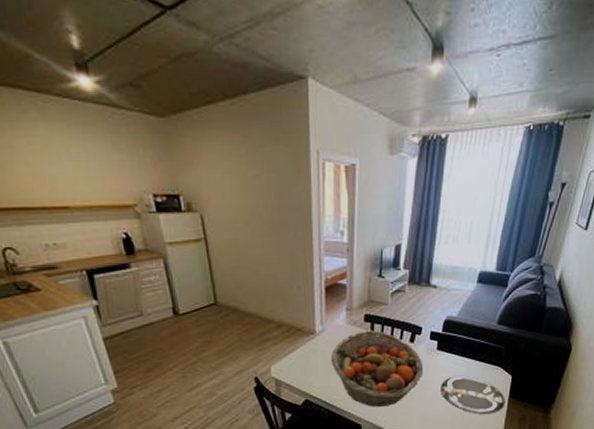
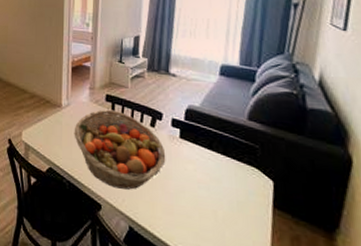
plate: present [441,375,505,415] -> none [186,169,269,224]

